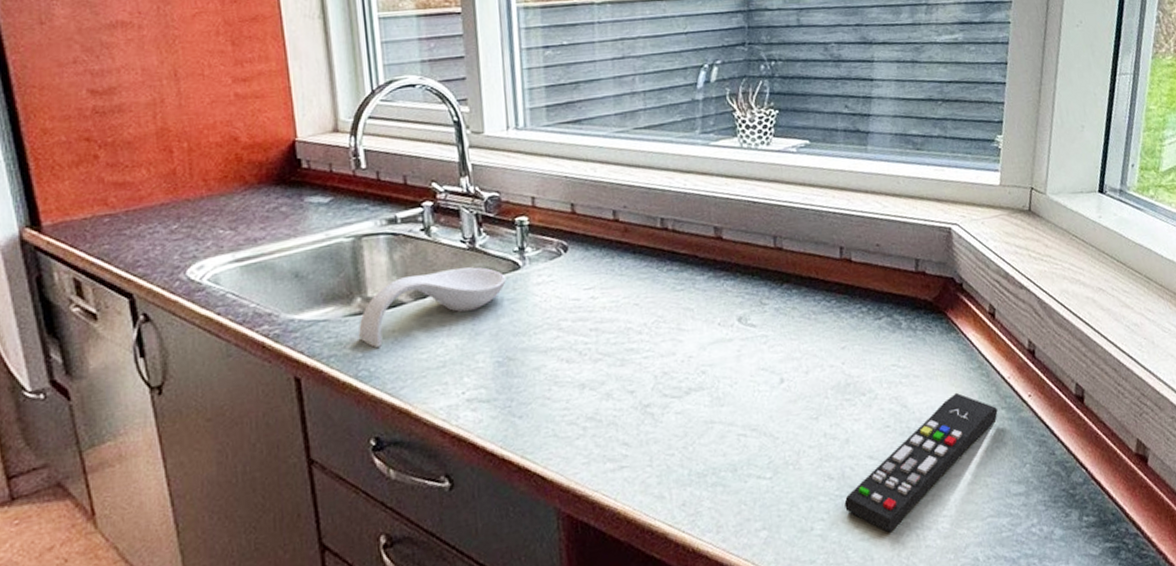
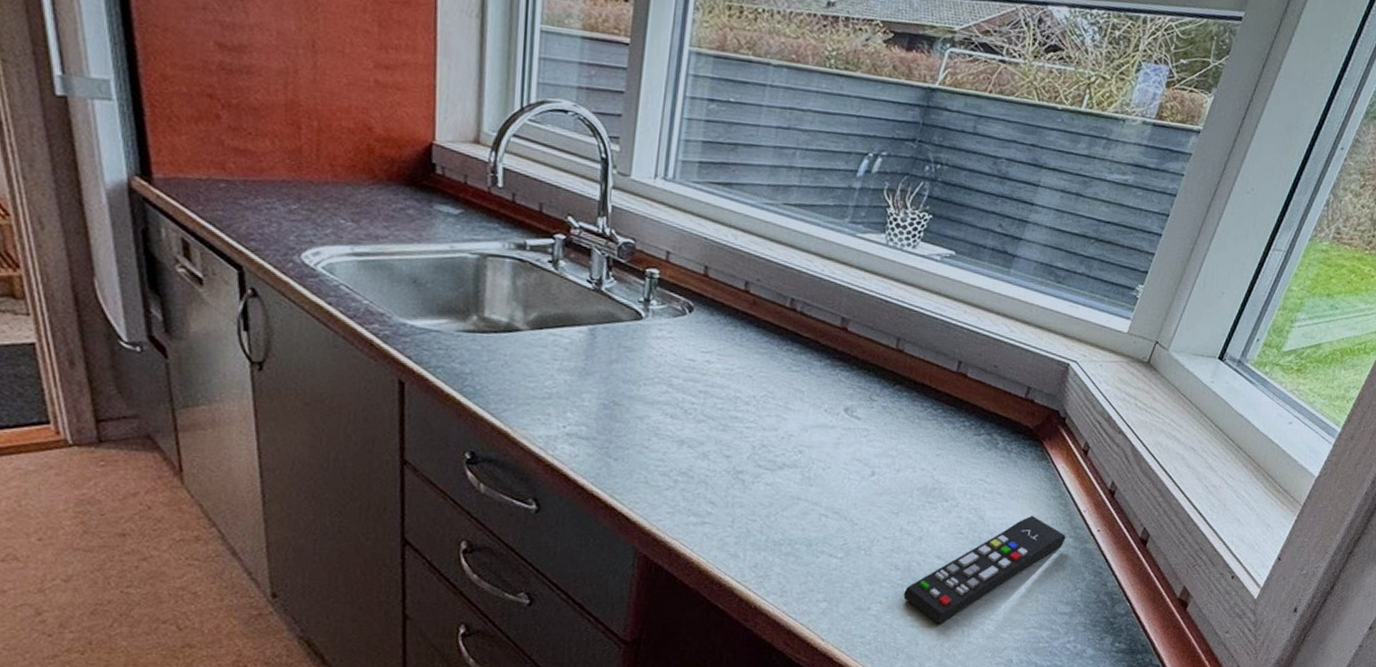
spoon rest: present [359,267,506,349] -> none [470,304,626,369]

